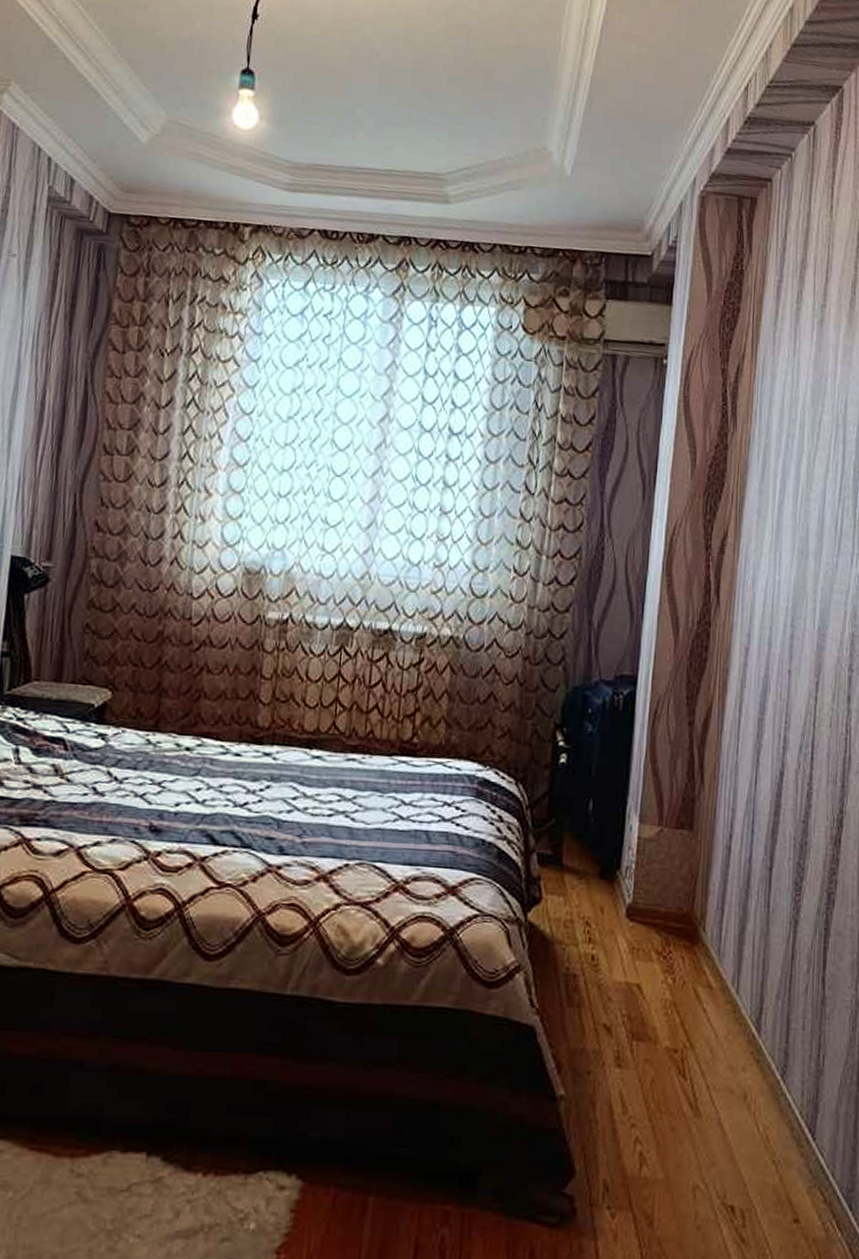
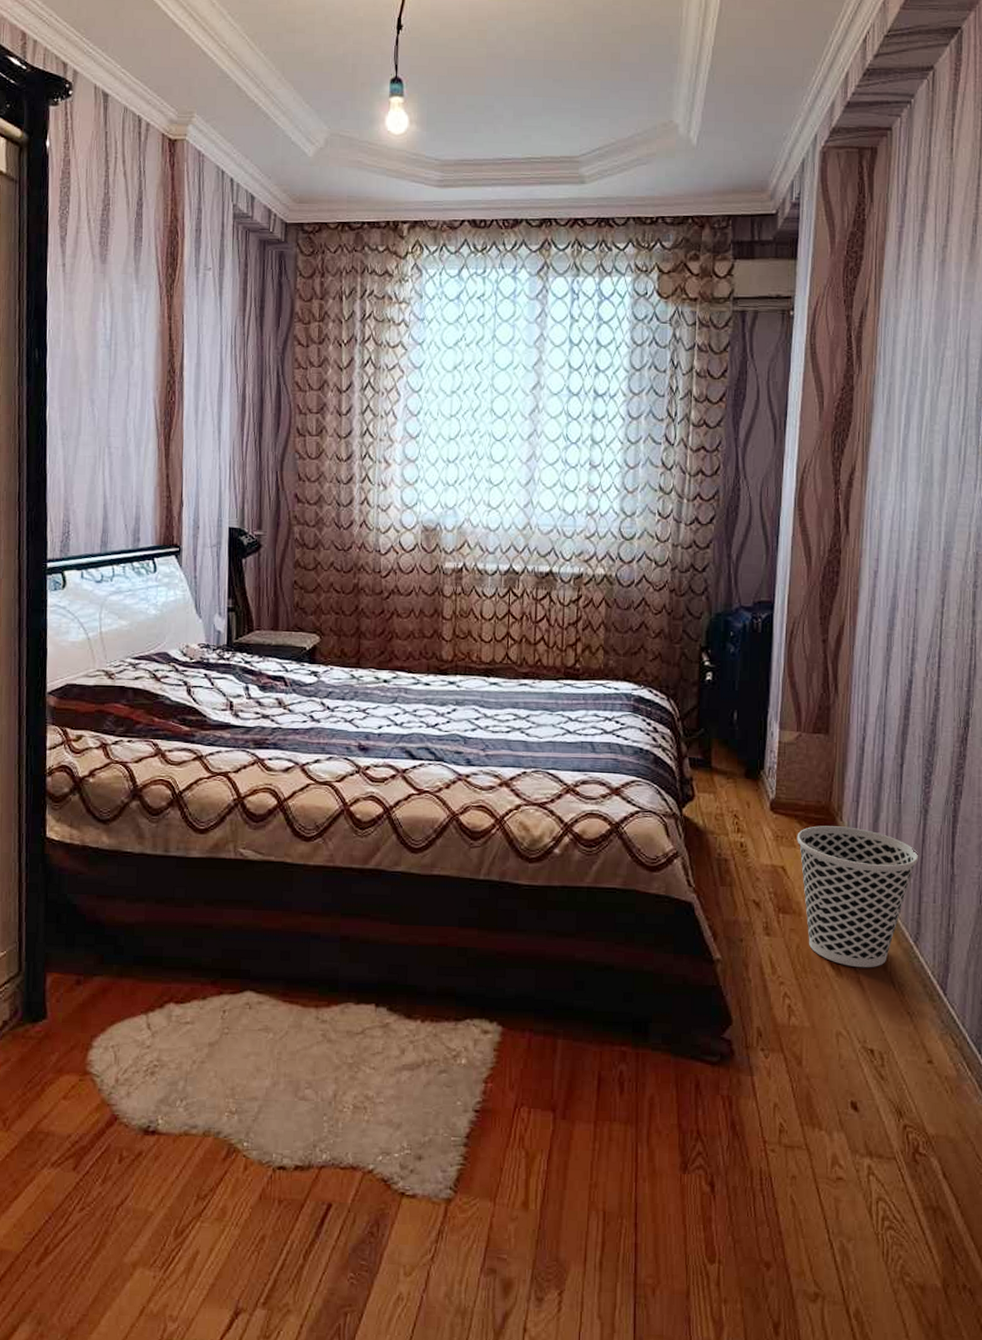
wastebasket: none [655,936,788,1107] -> present [797,826,919,968]

